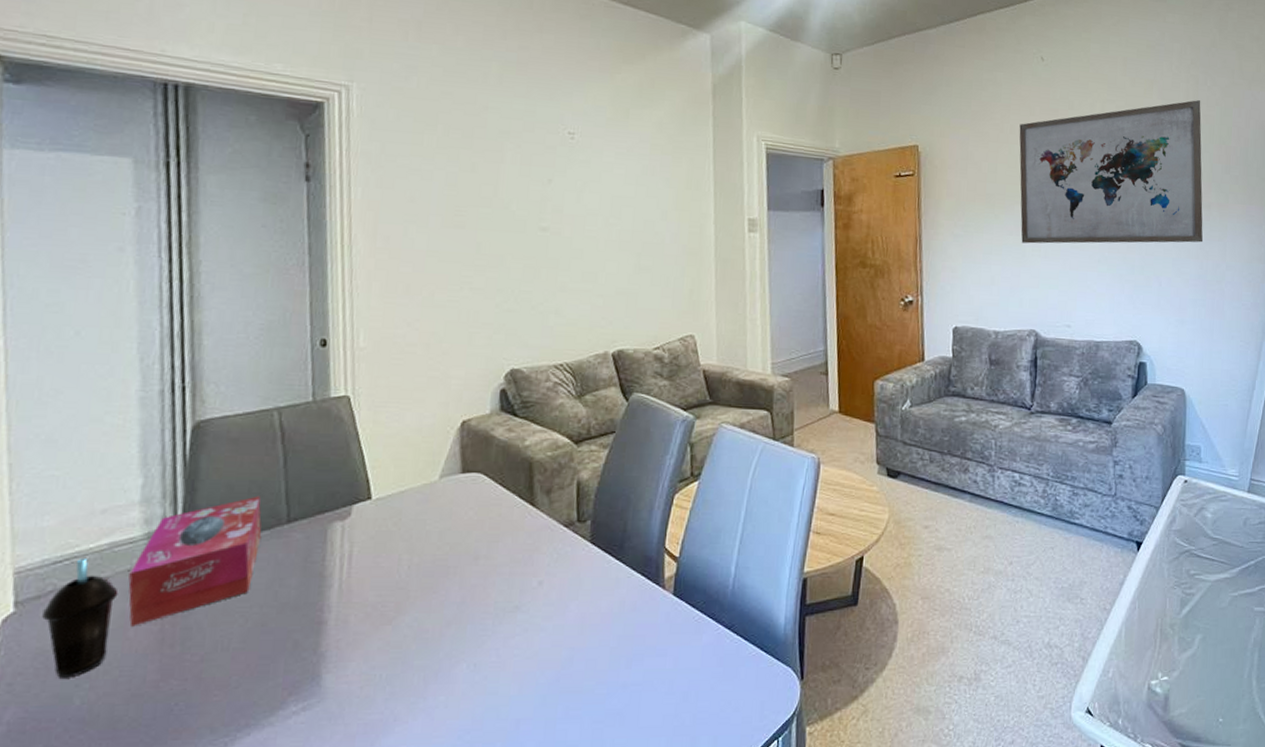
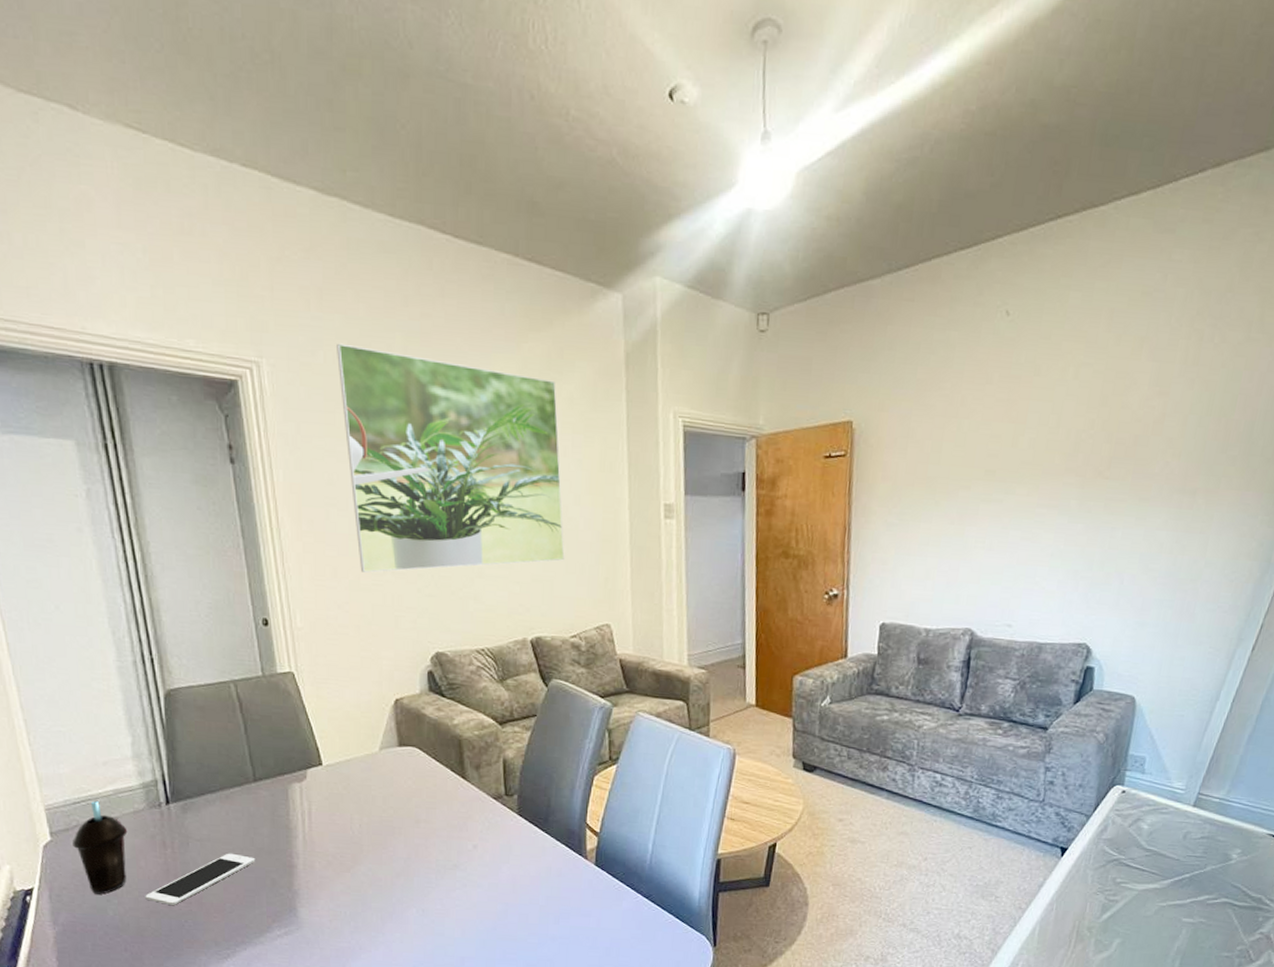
cell phone: none [127,612,277,684] -> present [145,853,256,905]
tissue box: present [128,495,262,626] -> none [133,757,235,858]
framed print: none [431,70,650,289] -> present [337,343,565,573]
wall art: present [1019,100,1203,244] -> none [963,361,1203,535]

